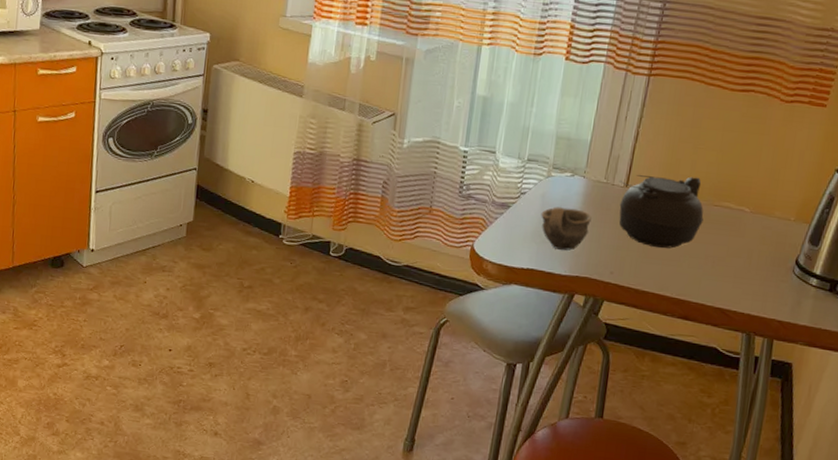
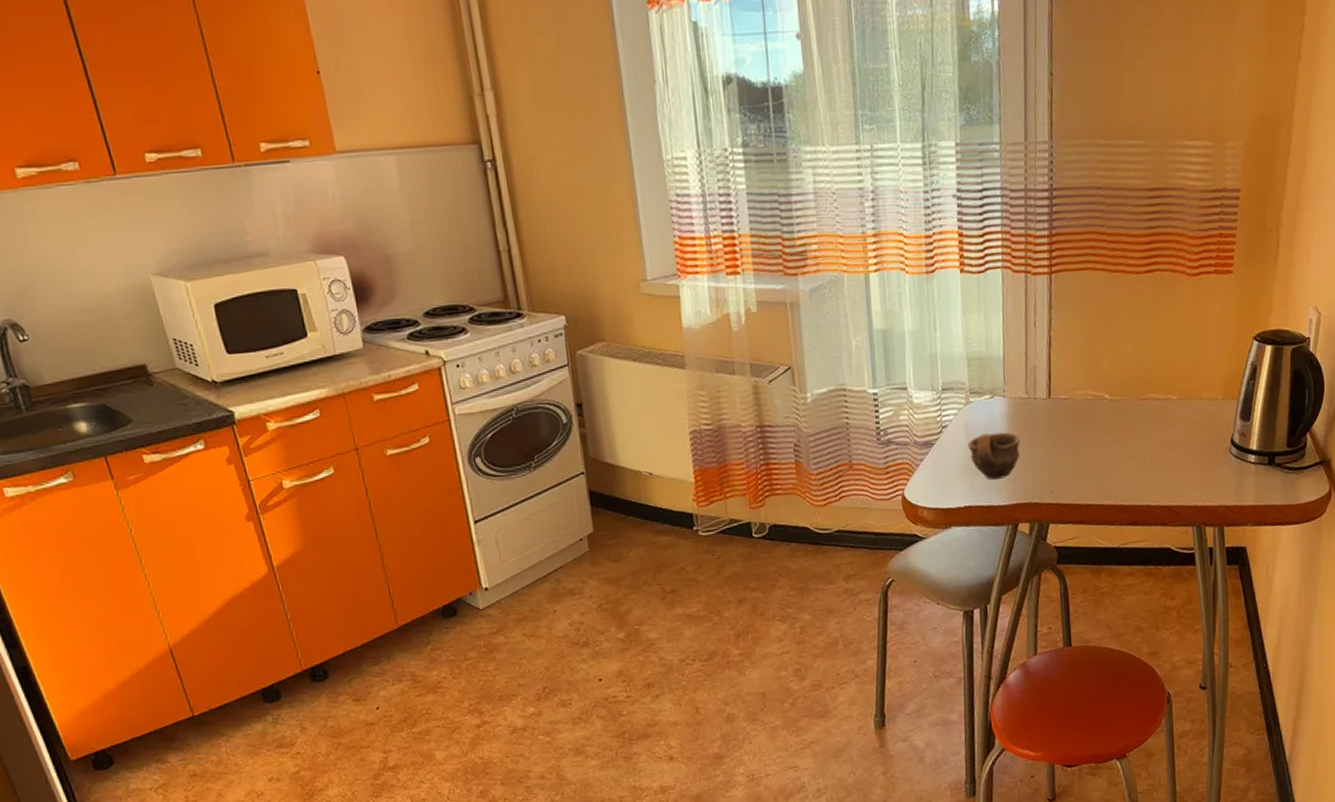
teapot: present [618,174,704,249] -> none [1040,373,1133,456]

